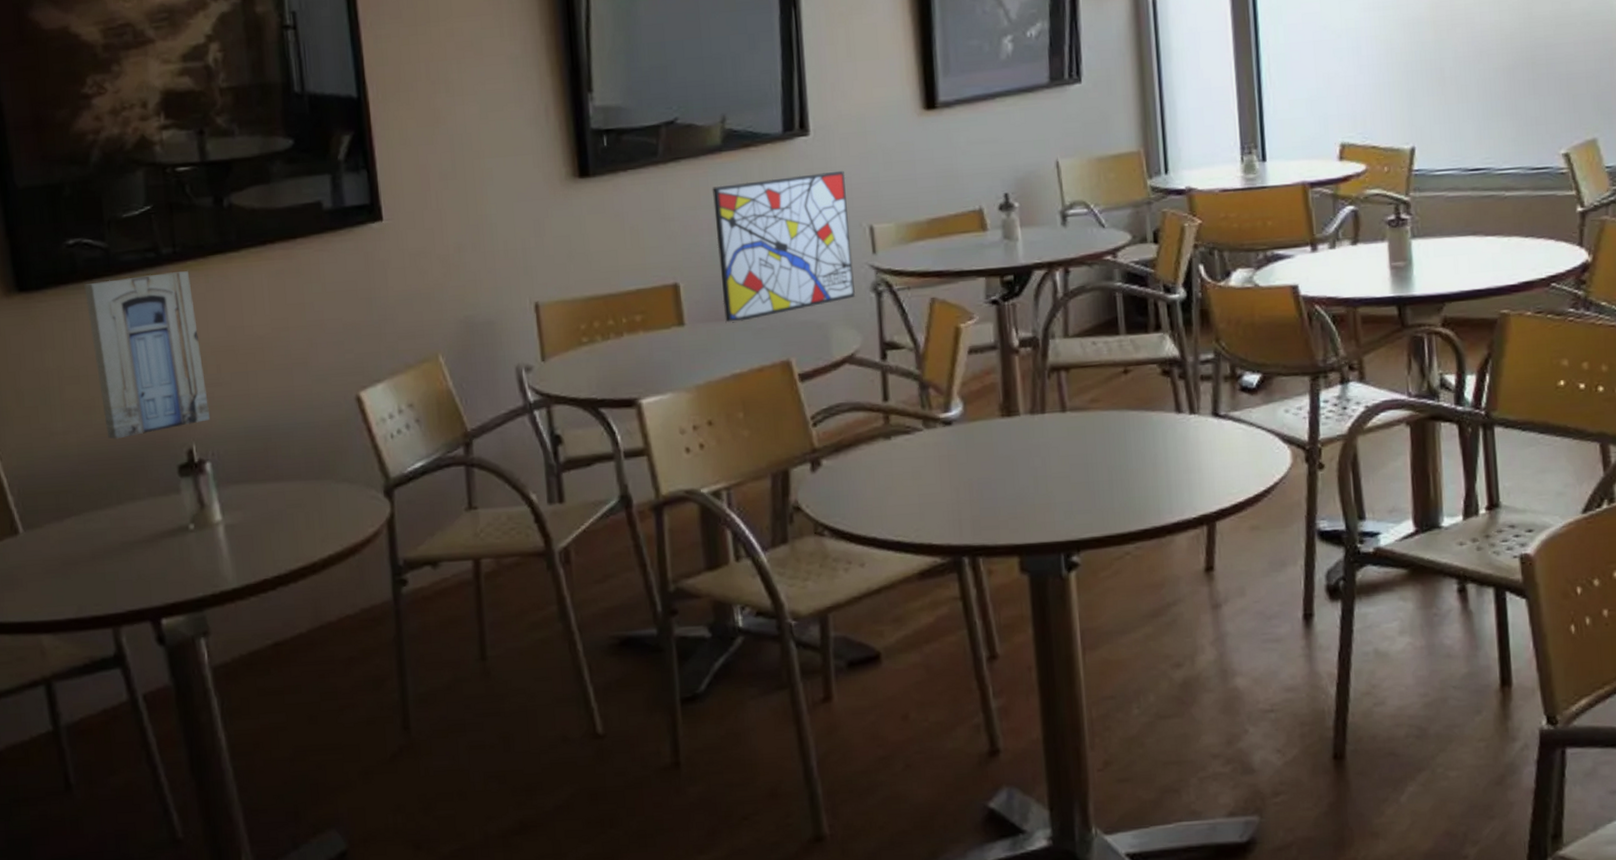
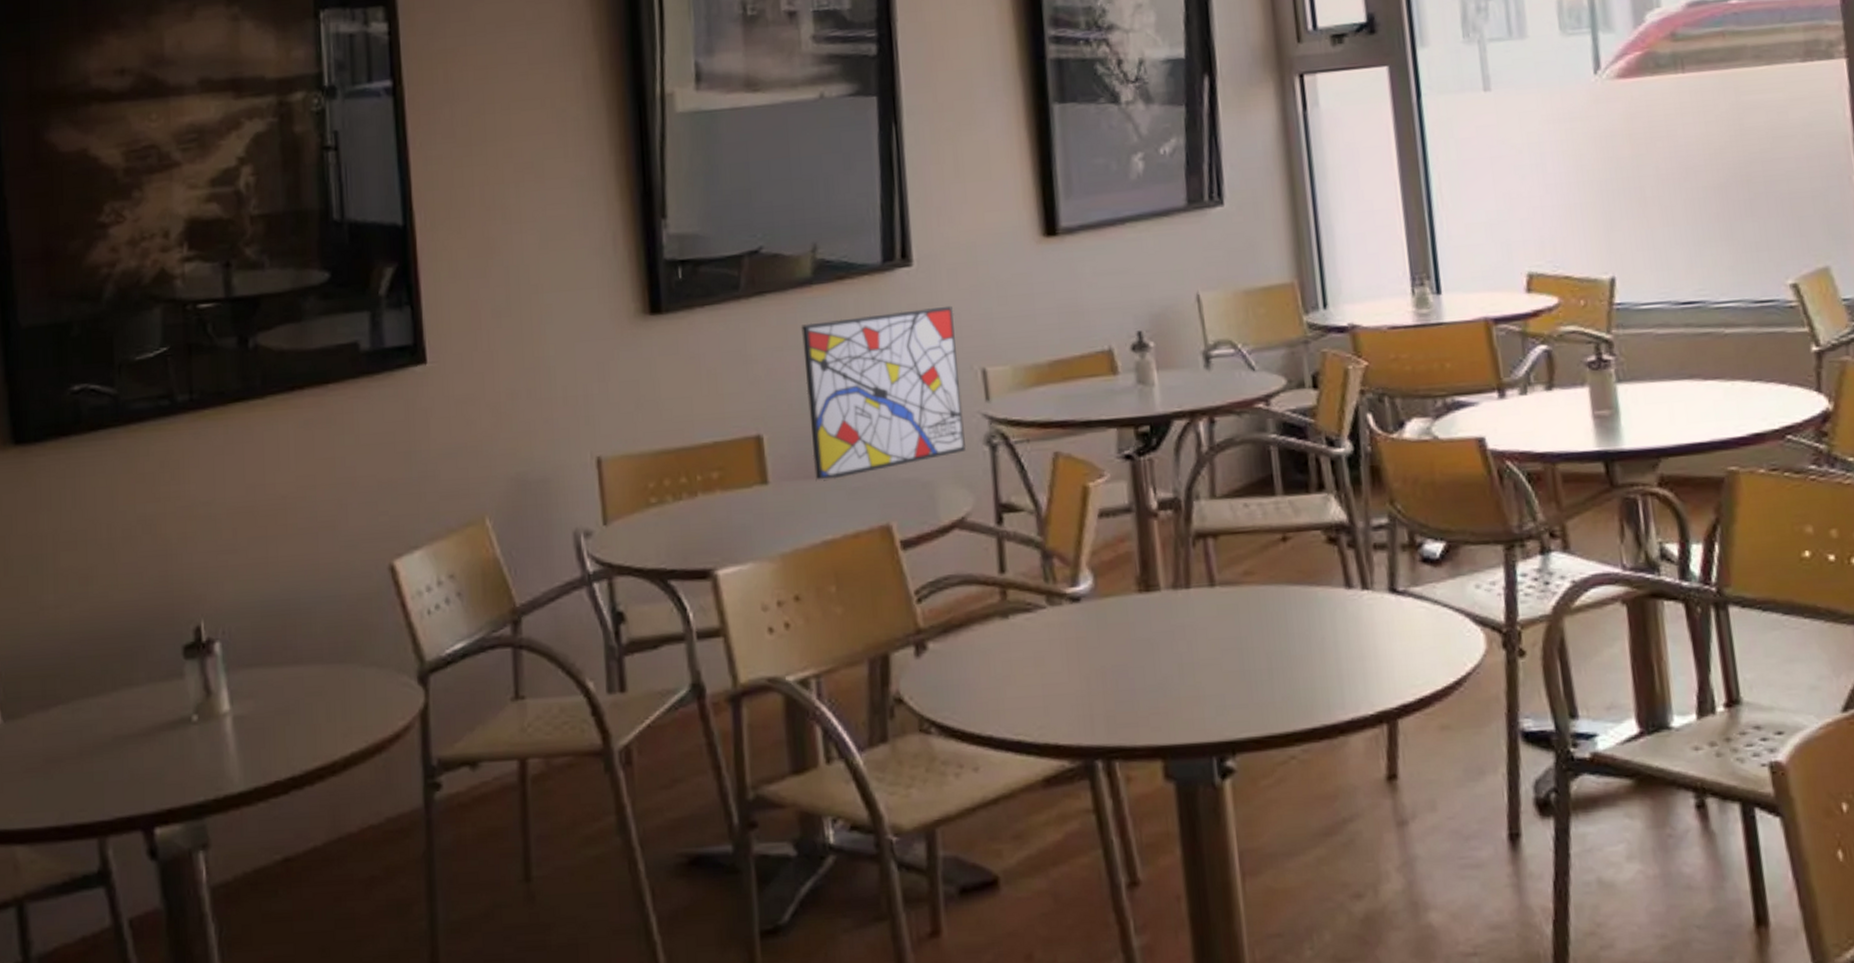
wall art: present [84,271,210,439] -> none [88,421,222,615]

